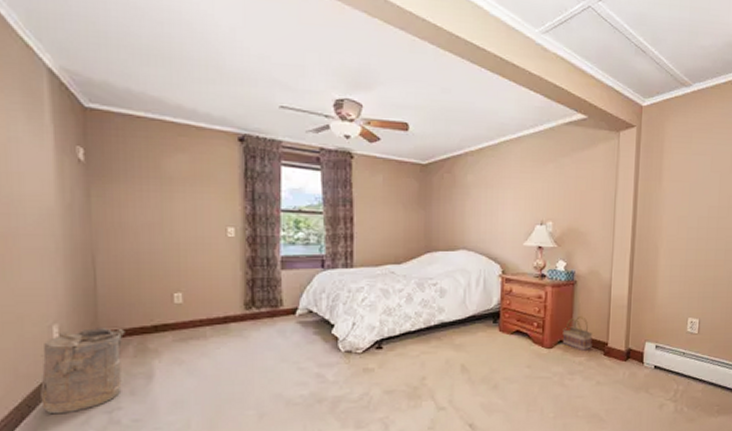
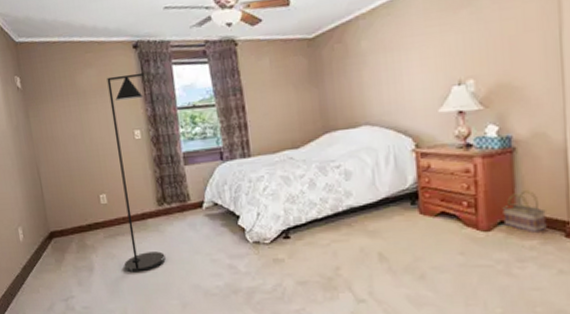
laundry hamper: present [40,328,125,415] -> none [14,228,72,301]
floor lamp: none [194,166,248,381] -> present [107,72,166,273]

